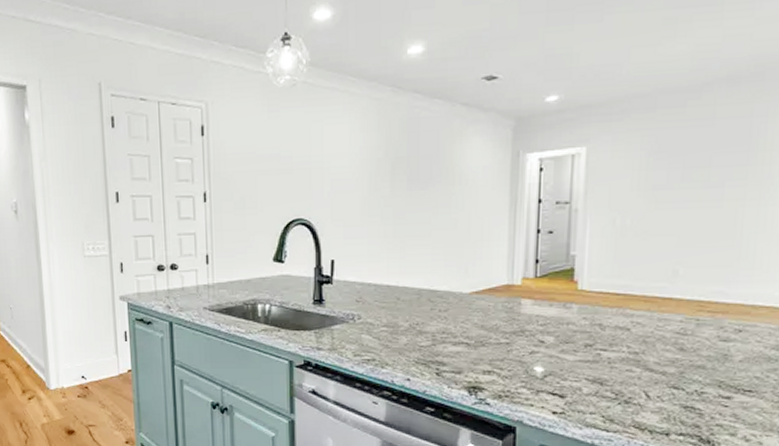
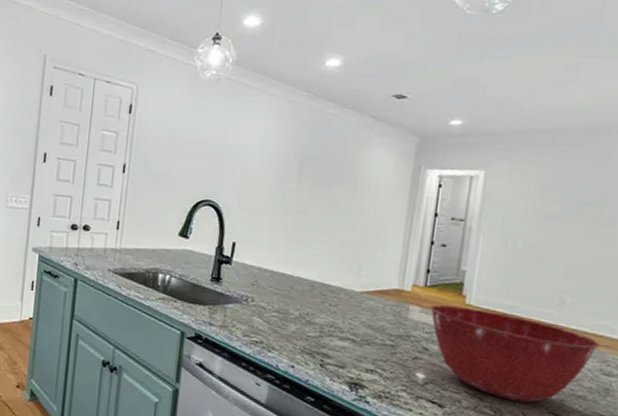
mixing bowl: none [543,293,716,380] -> present [430,304,600,403]

